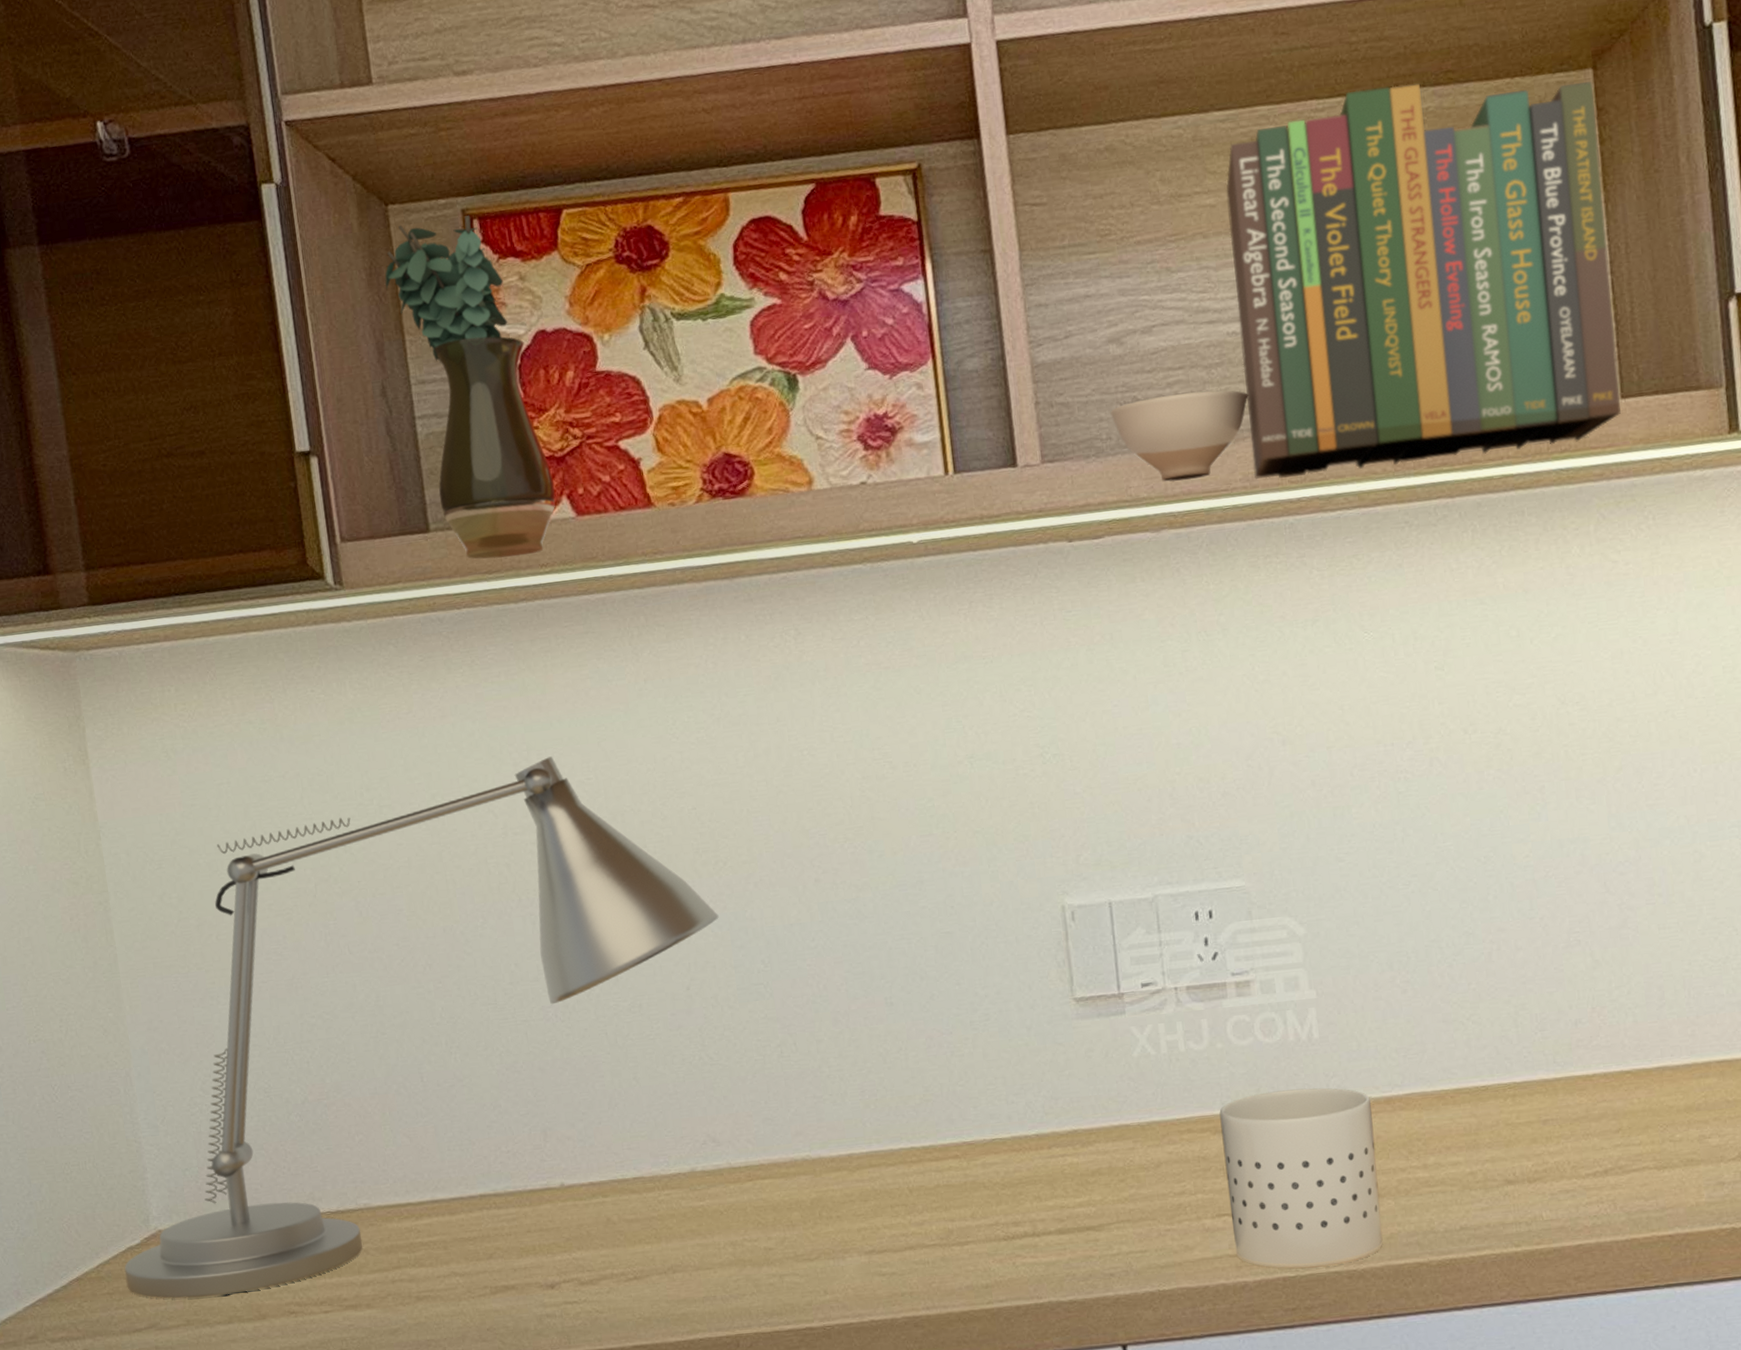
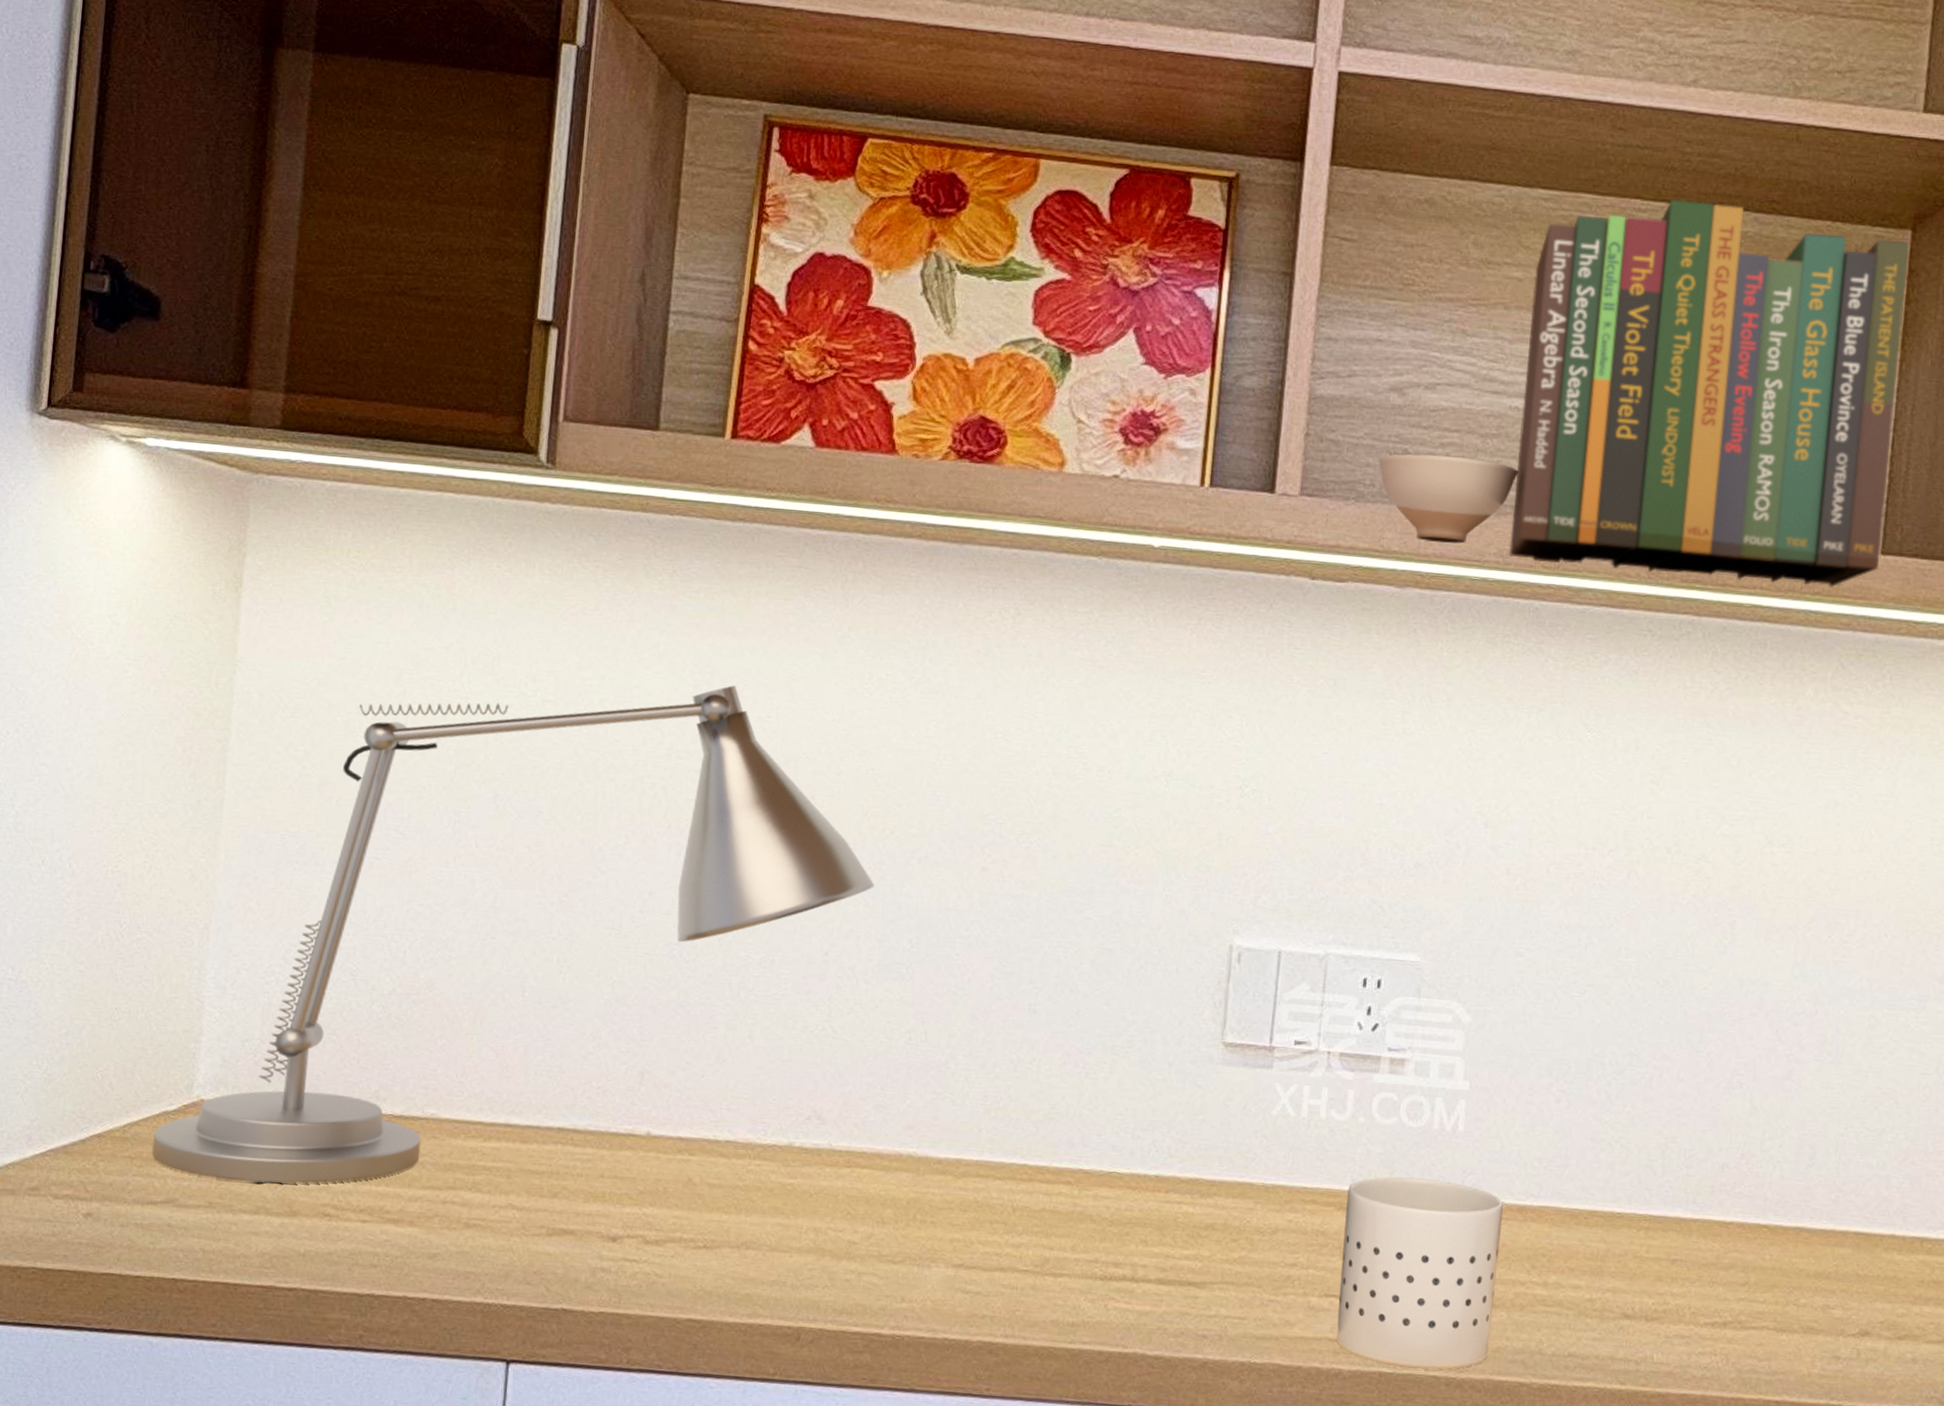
vase: present [385,215,556,559] -> none [668,115,800,476]

